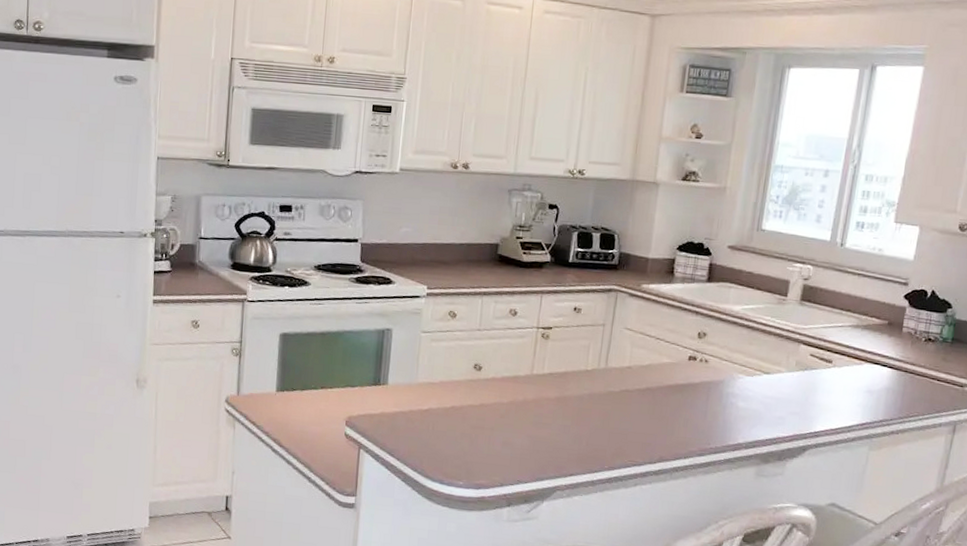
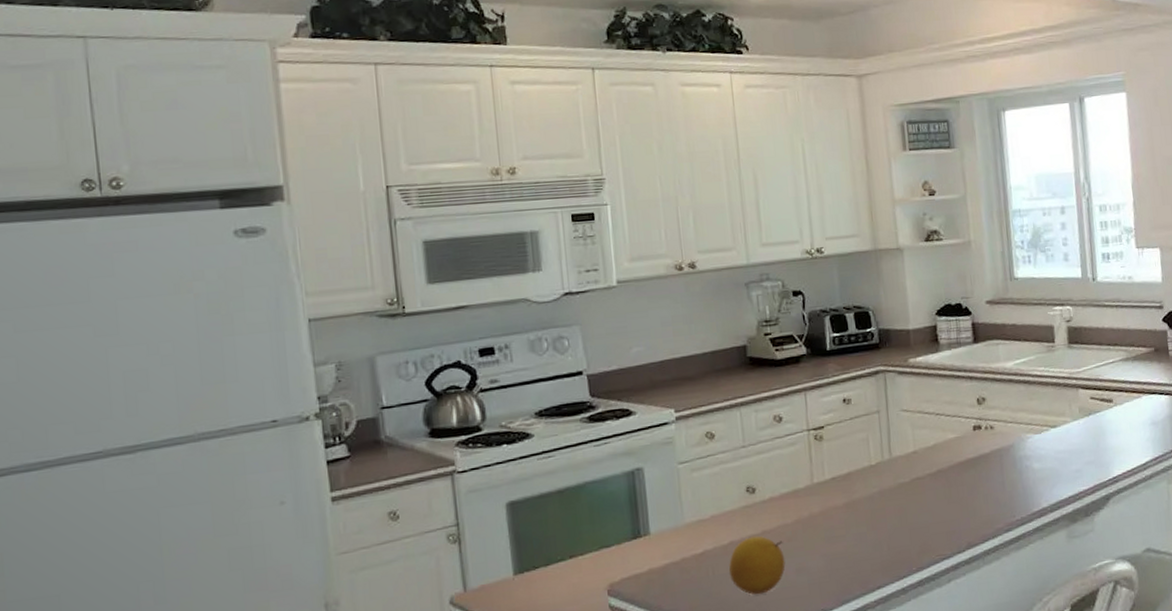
fruit: none [445,406,496,456] -> present [728,535,786,595]

